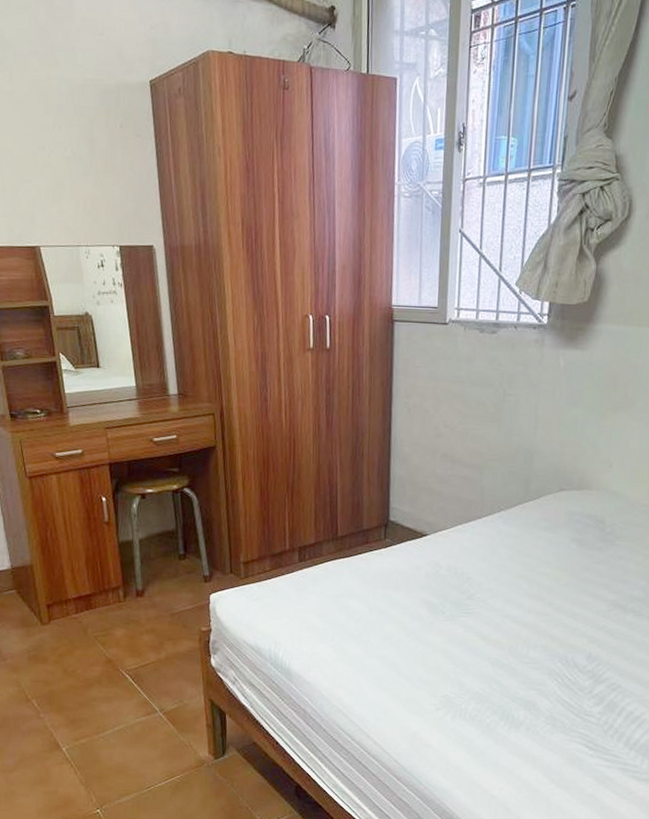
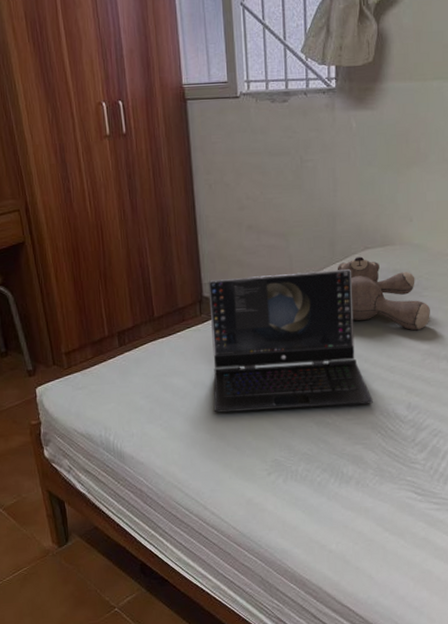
laptop: none [387,505,553,649] -> present [208,269,373,413]
stuffed bear: none [529,497,622,580] -> present [337,256,430,331]

